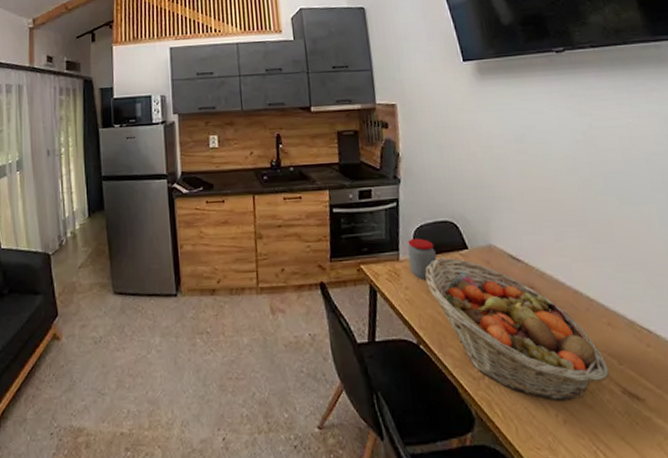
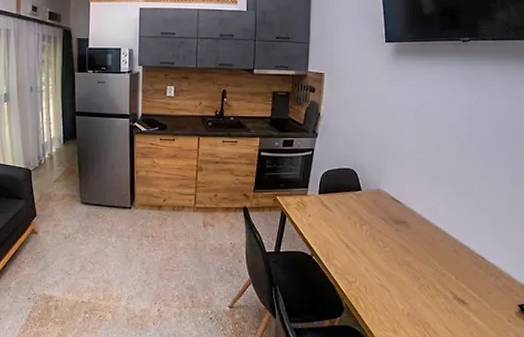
jar: present [407,238,436,281] -> none [314,179,336,211]
fruit basket: present [425,257,610,401] -> none [325,195,448,301]

